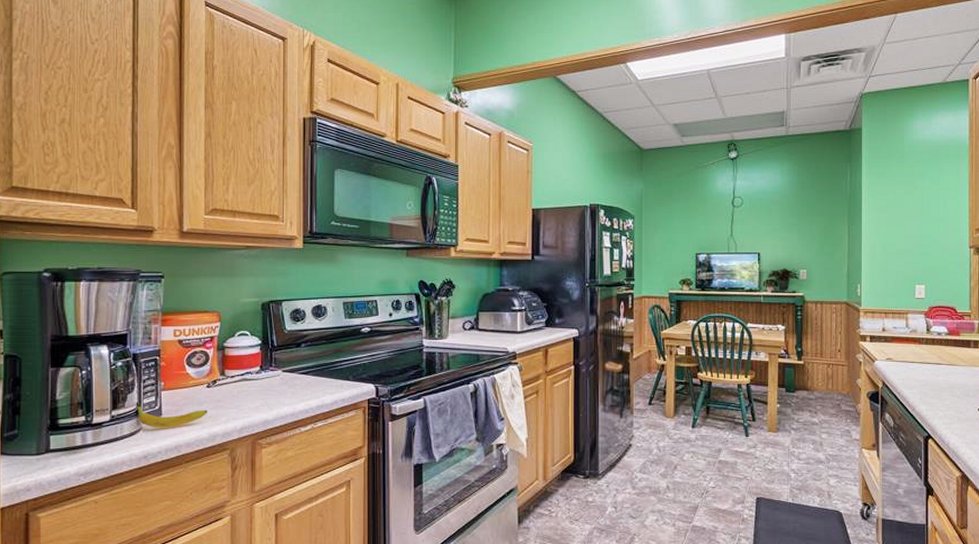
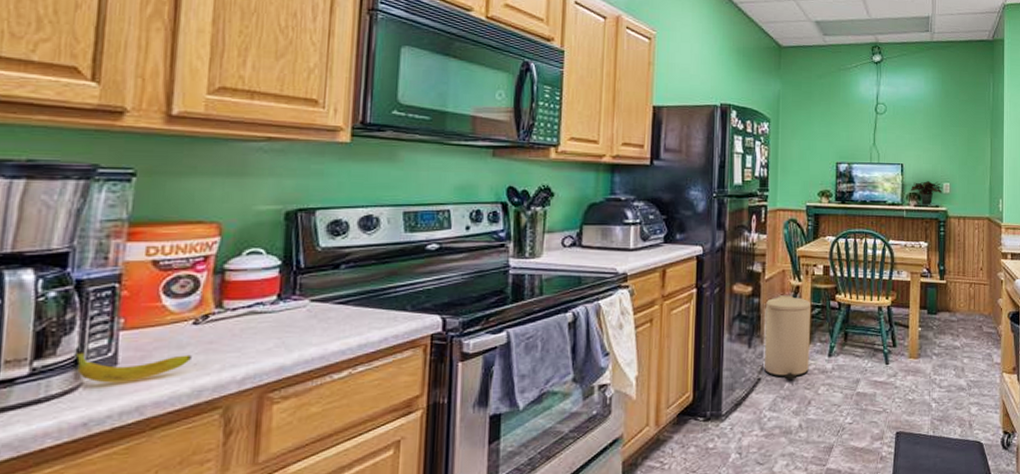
pedal bin: none [635,373,675,446] -> present [765,295,810,380]

